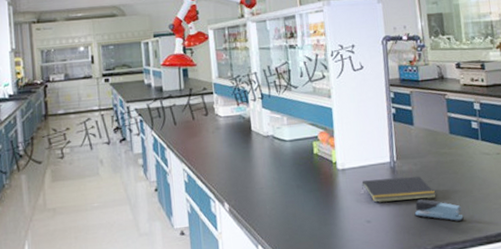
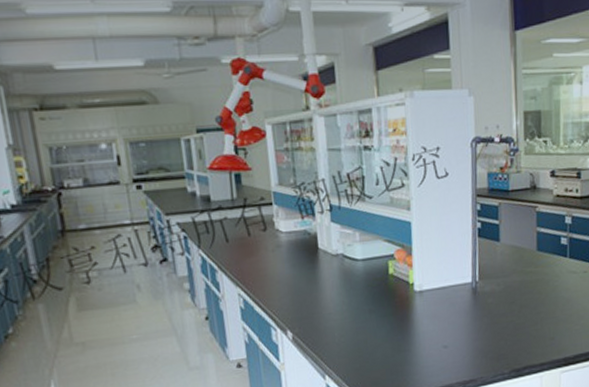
notepad: present [361,176,437,203] -> none [440,297,518,327]
stapler: present [414,199,464,222] -> none [494,322,544,345]

